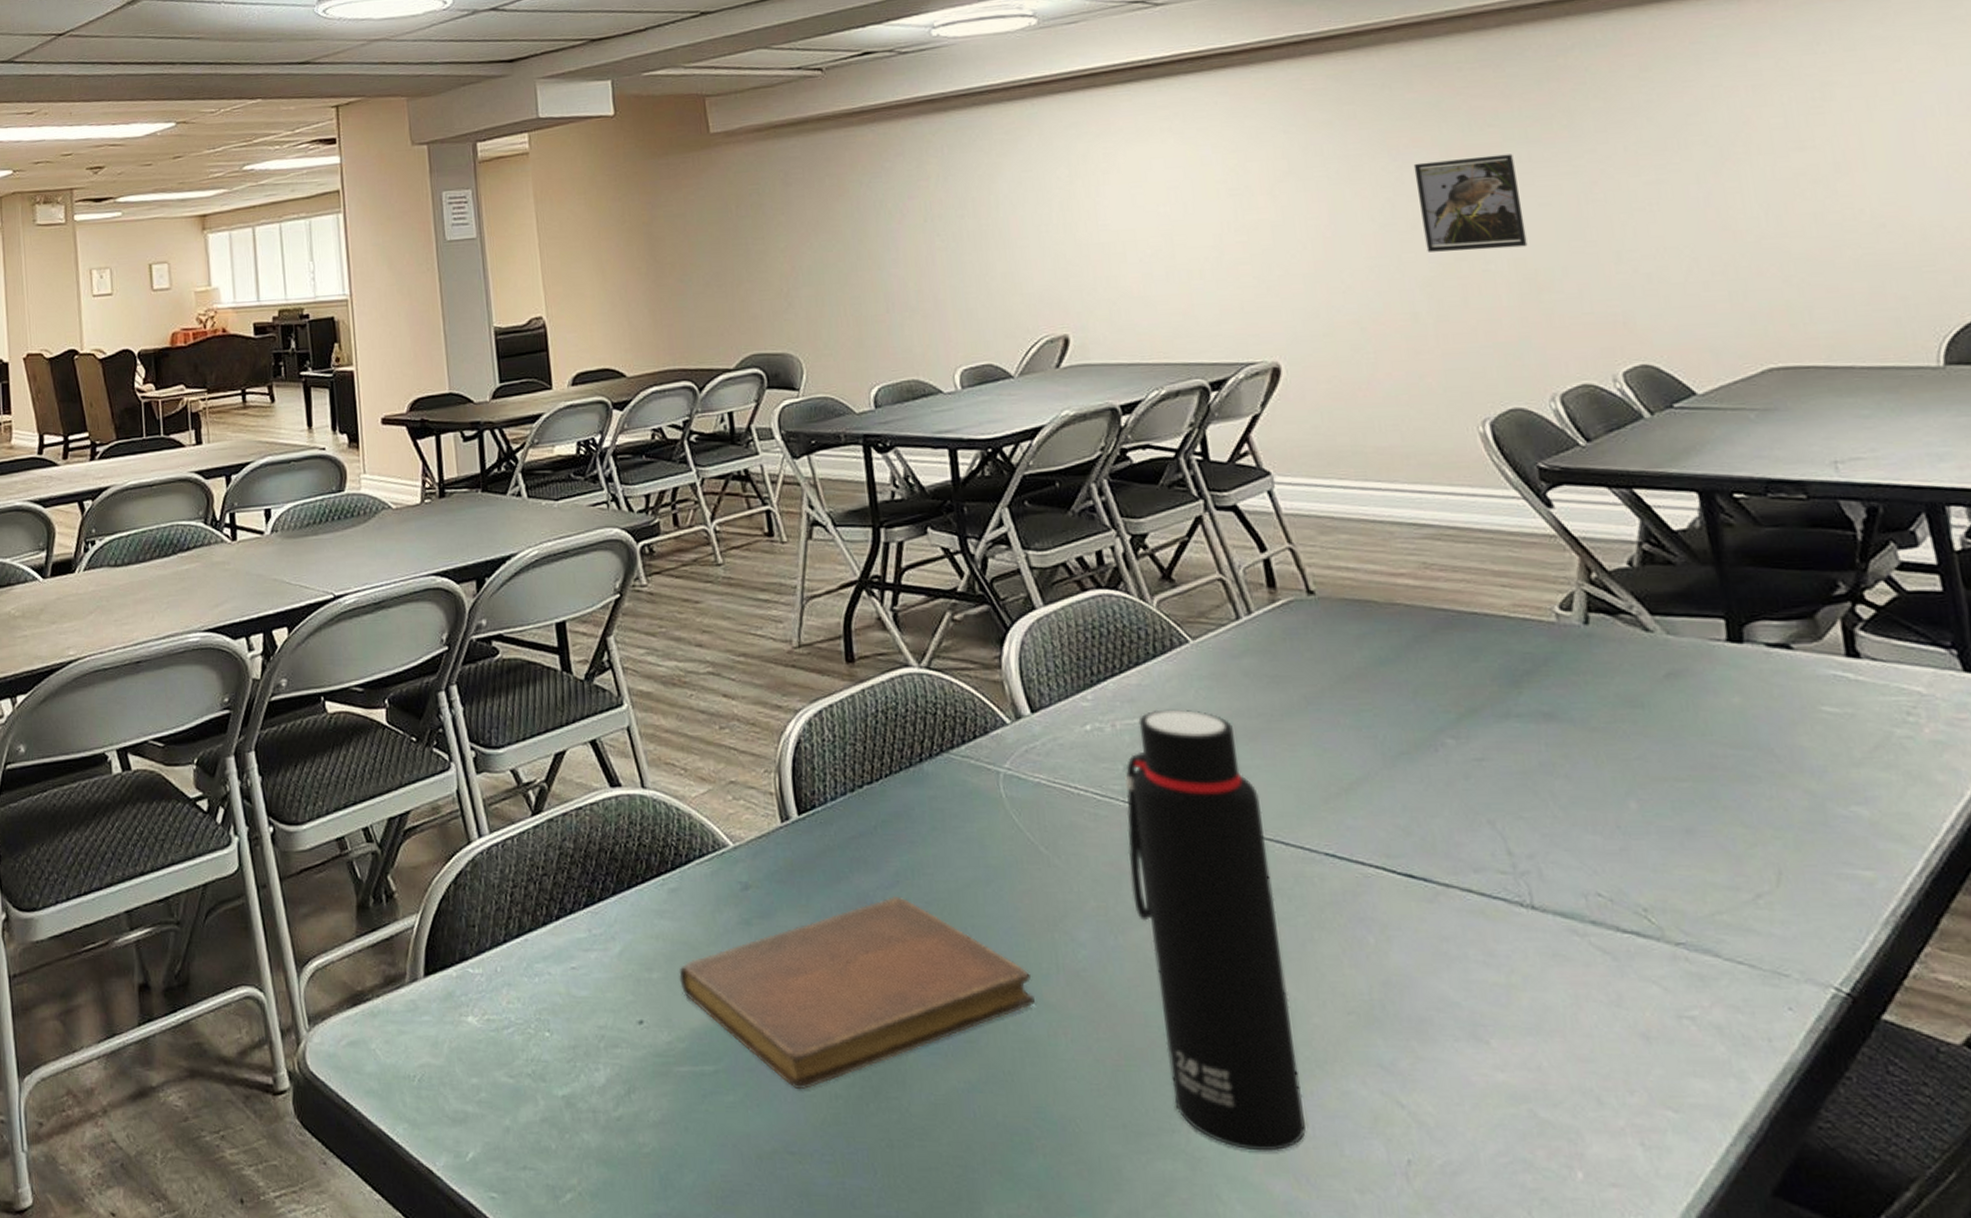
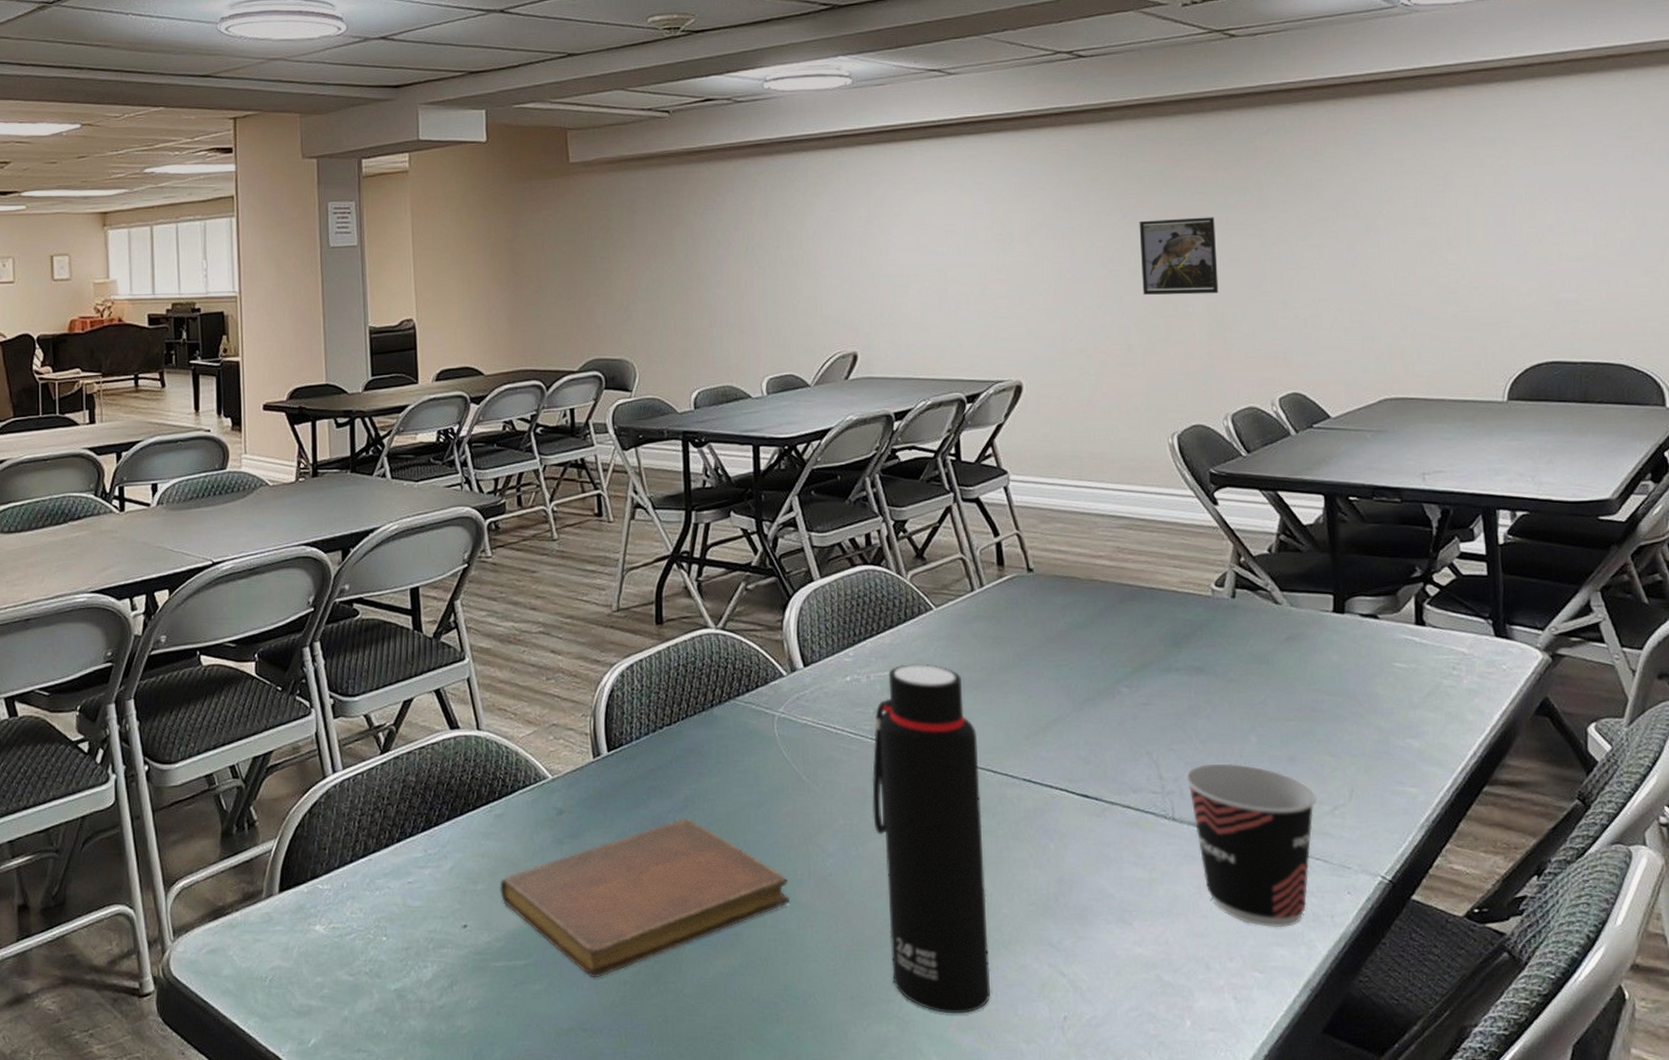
cup: none [1542,836,1732,1053] -> present [1185,763,1317,928]

